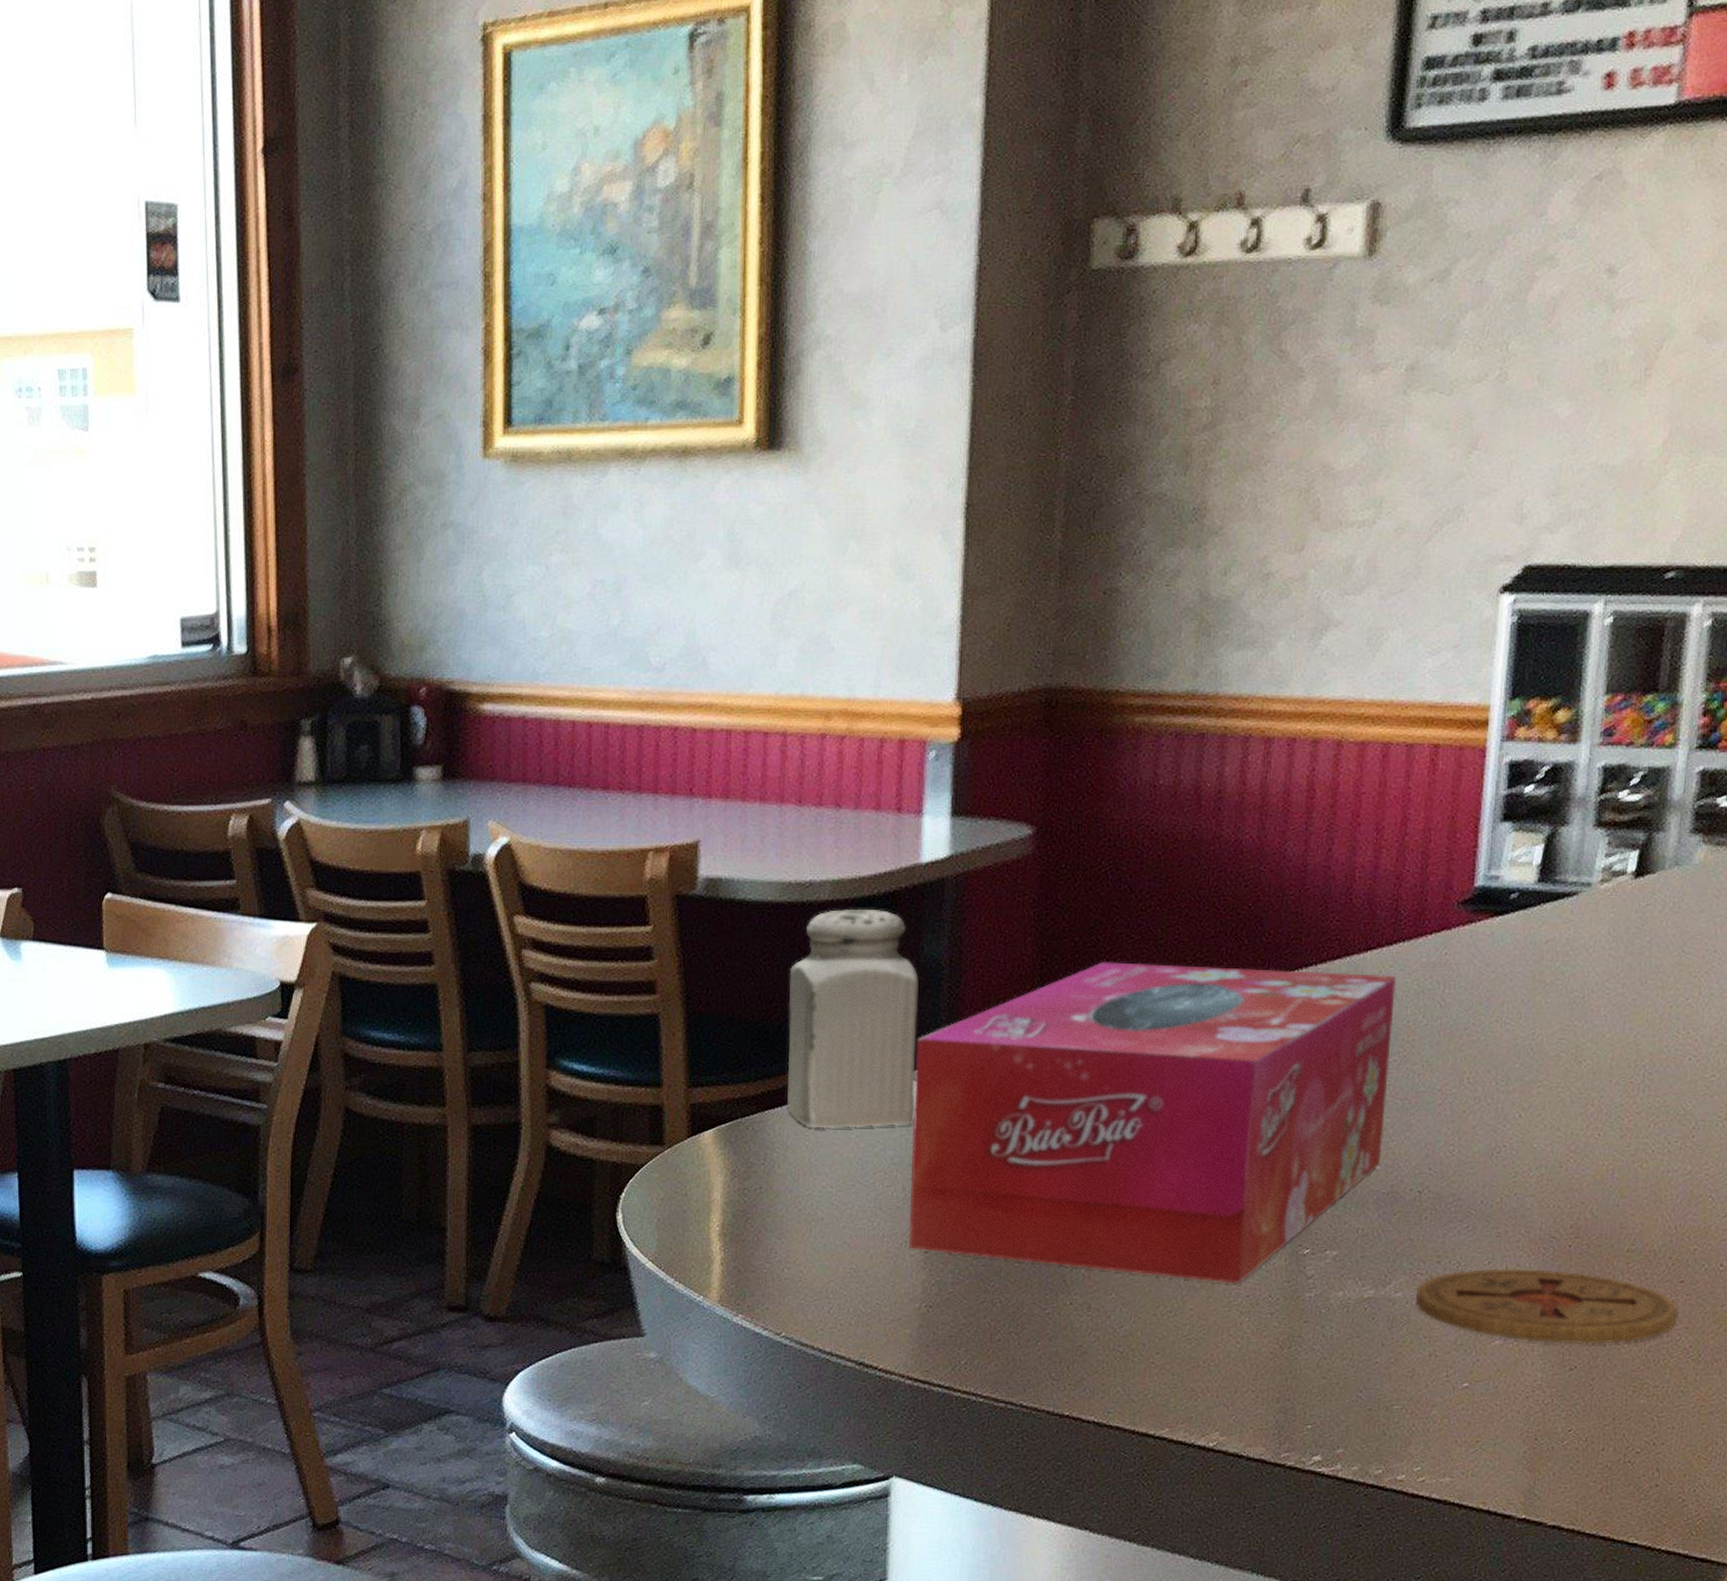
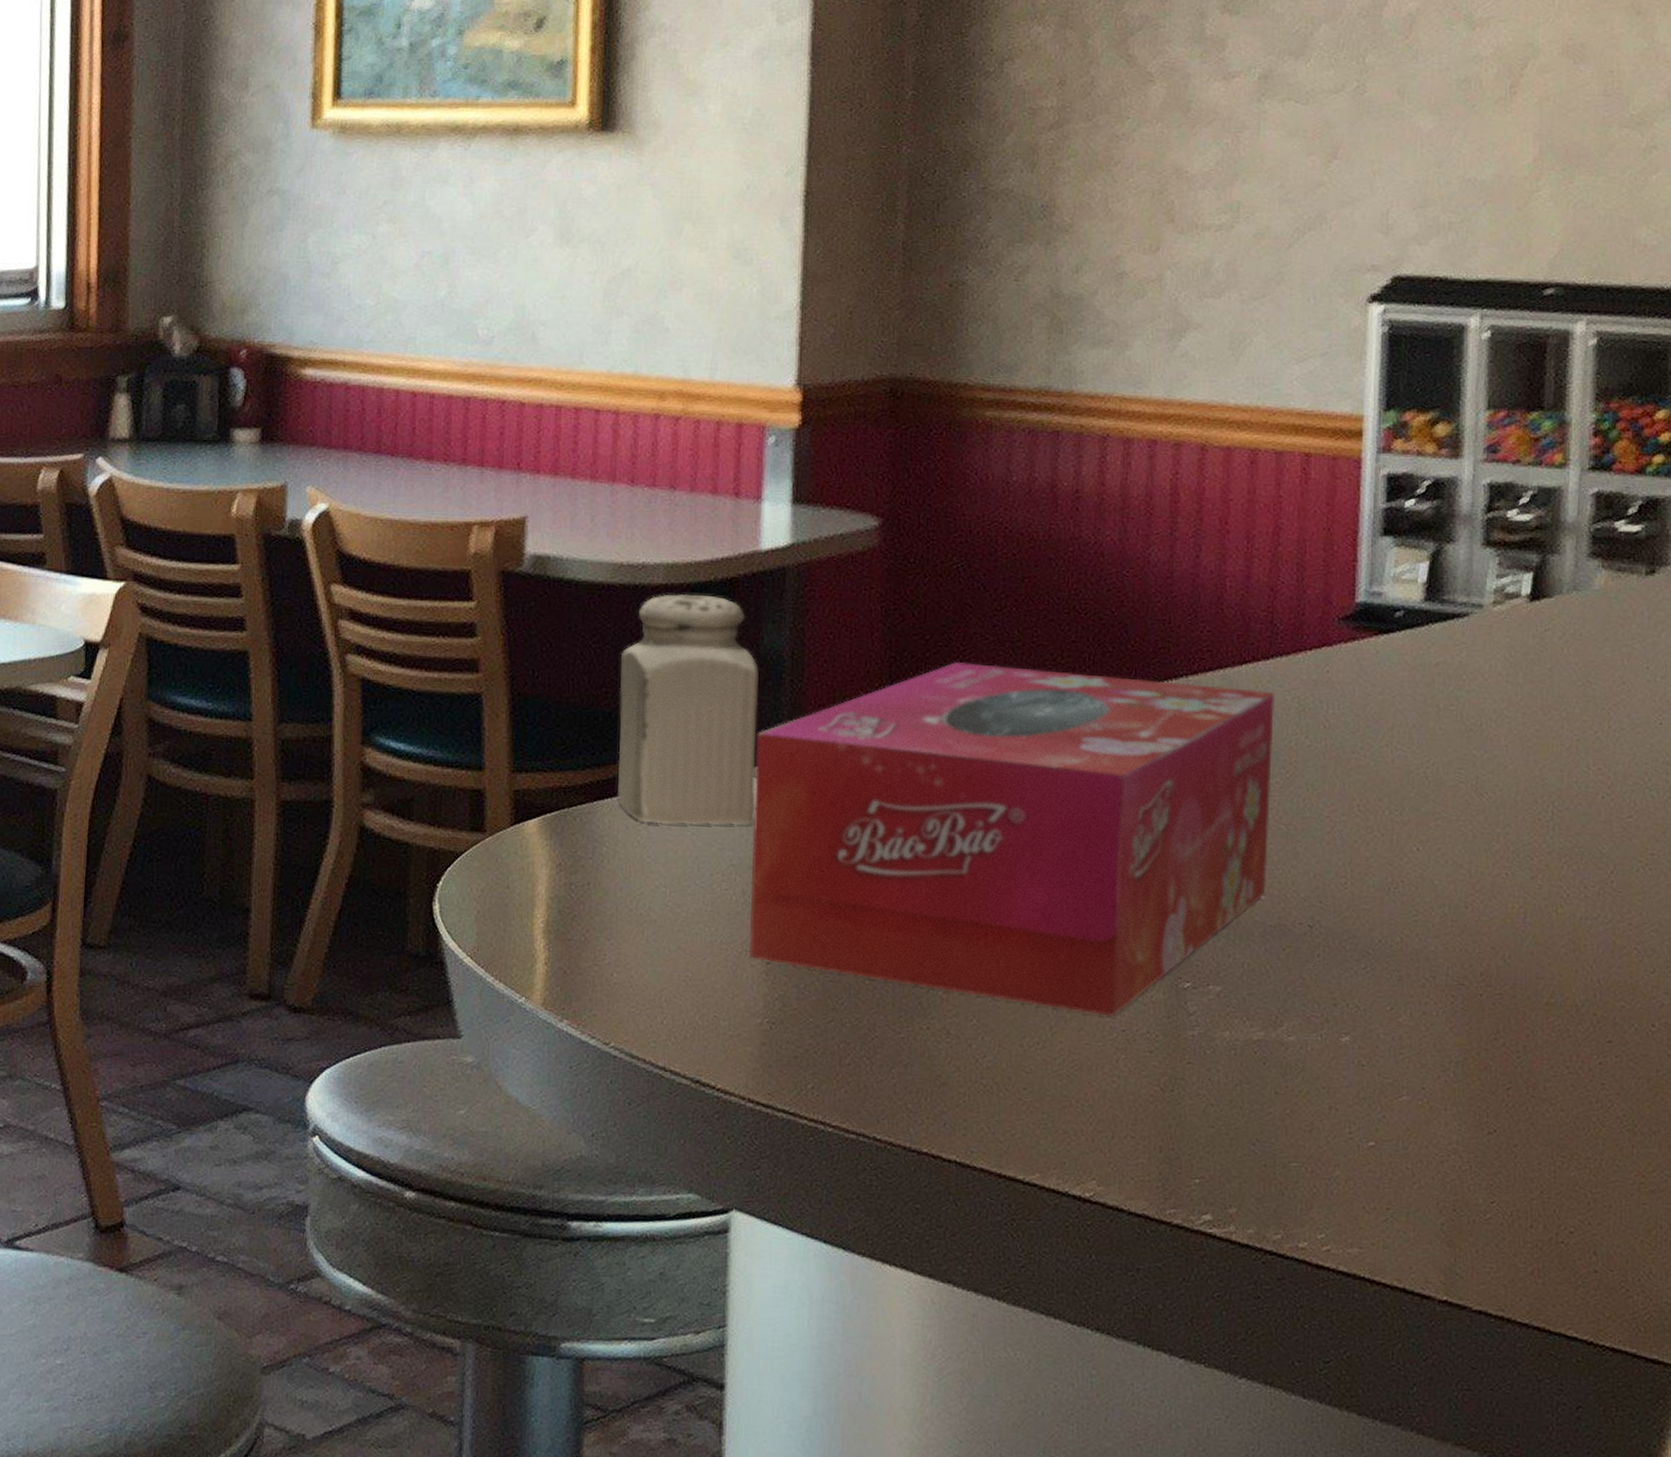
coaster: present [1416,1269,1679,1344] -> none [1312,1016,1608,1107]

